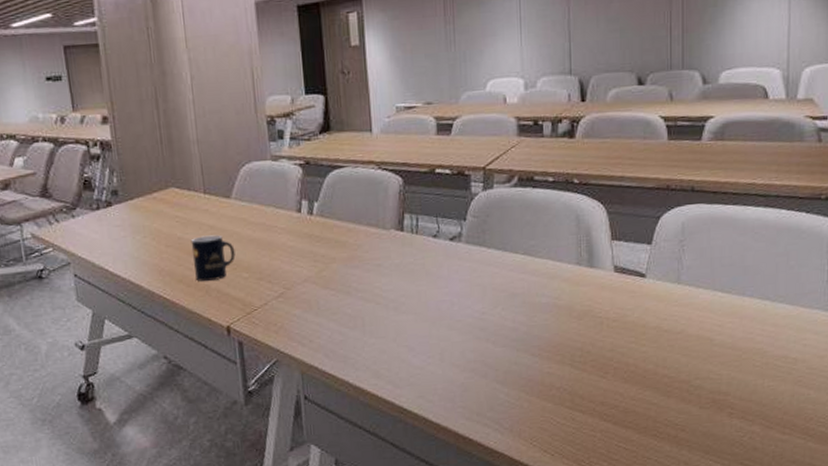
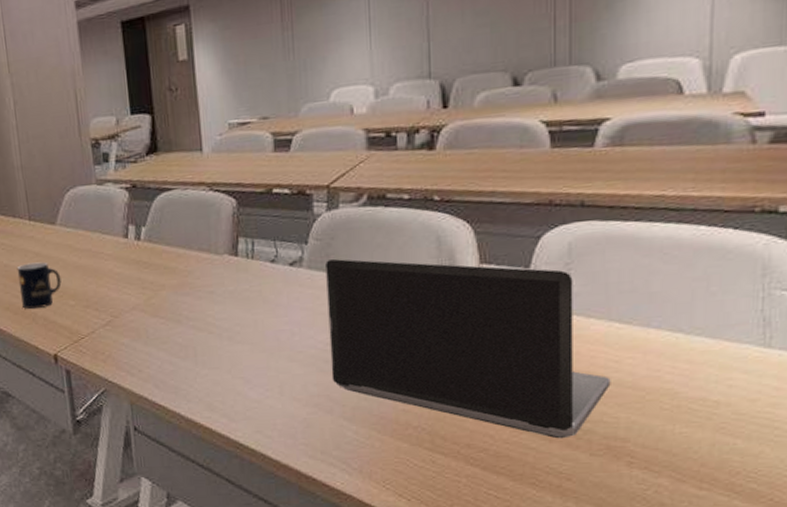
laptop computer: none [482,235,715,395] -> present [325,259,611,439]

